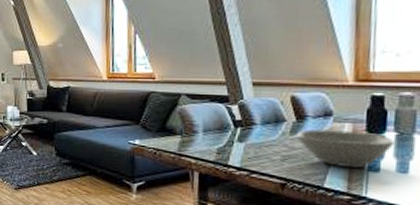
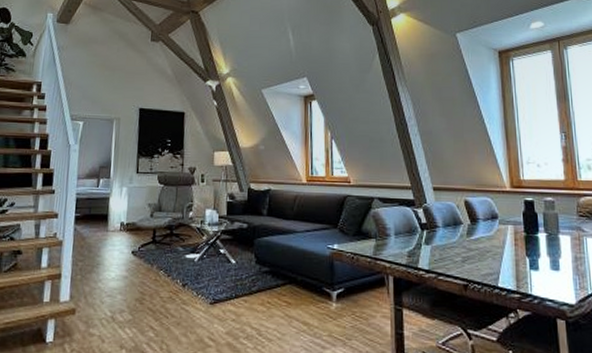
bowl: present [295,129,395,169] -> none [471,231,546,268]

